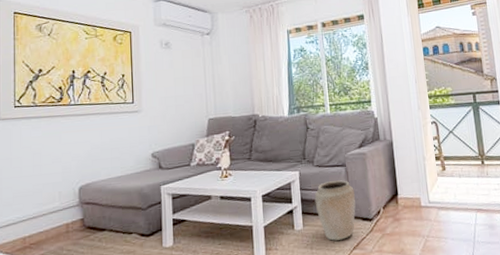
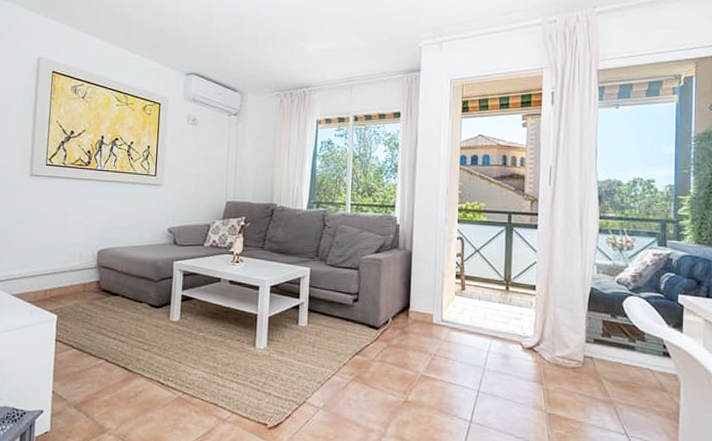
vase: present [314,180,356,241] -> none [322,283,364,343]

